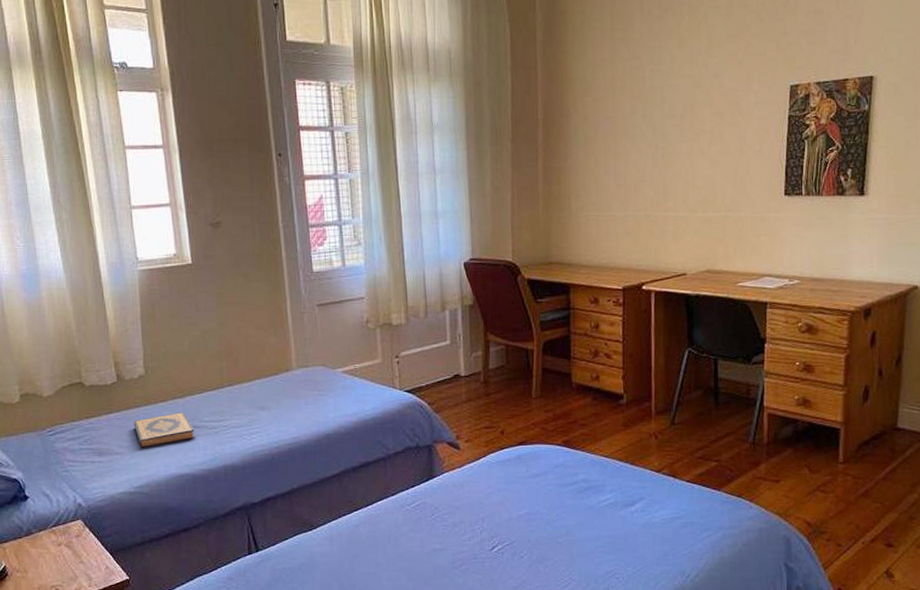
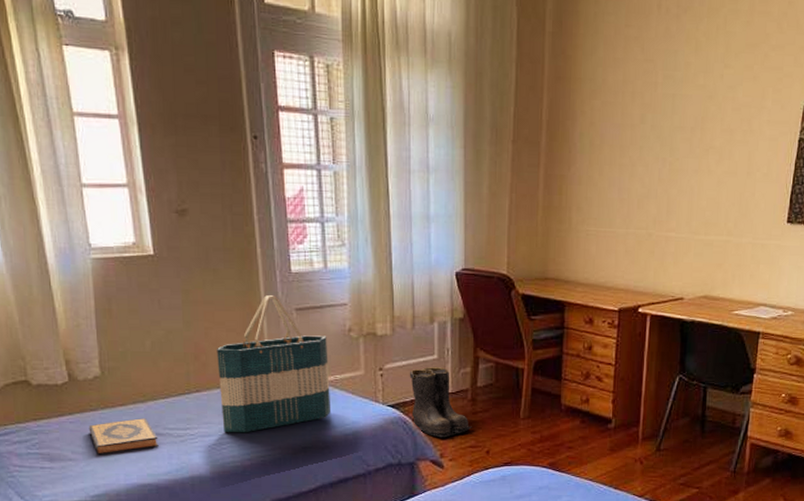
tote bag: none [247,294,352,423] -> present [217,295,332,433]
boots: none [423,352,486,420] -> present [409,367,472,438]

